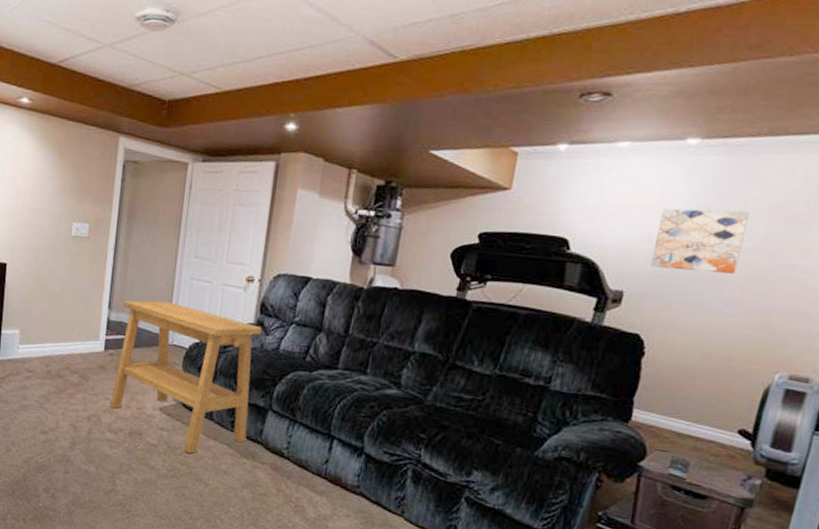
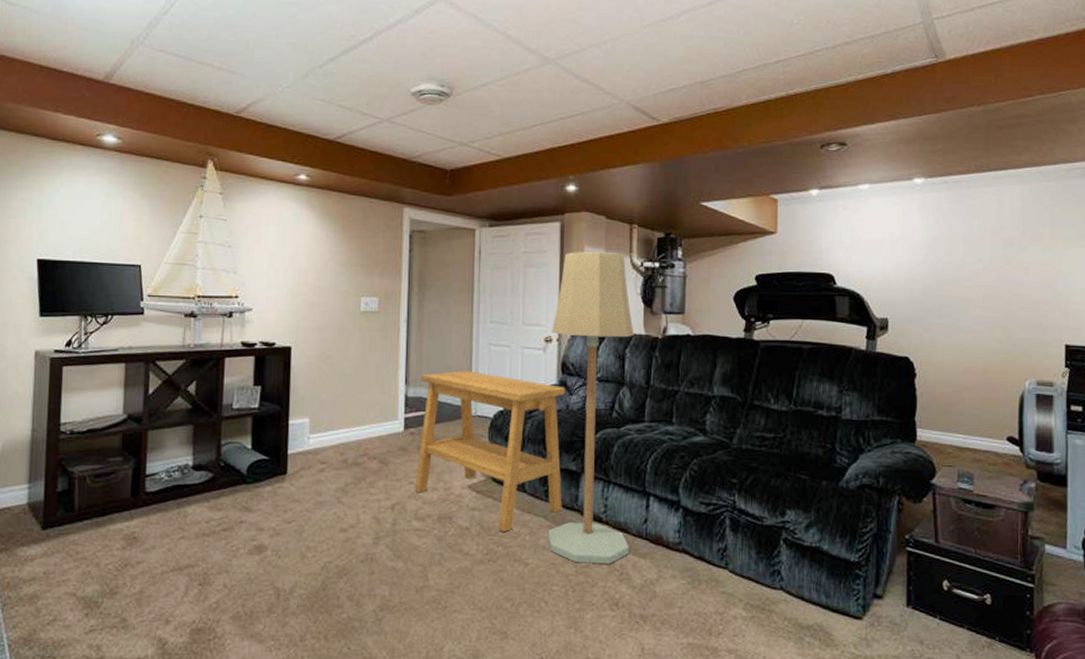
floor lamp: none [229,193,339,496] -> present [547,251,634,564]
wall art: present [651,208,749,274] -> none [906,238,975,295]

